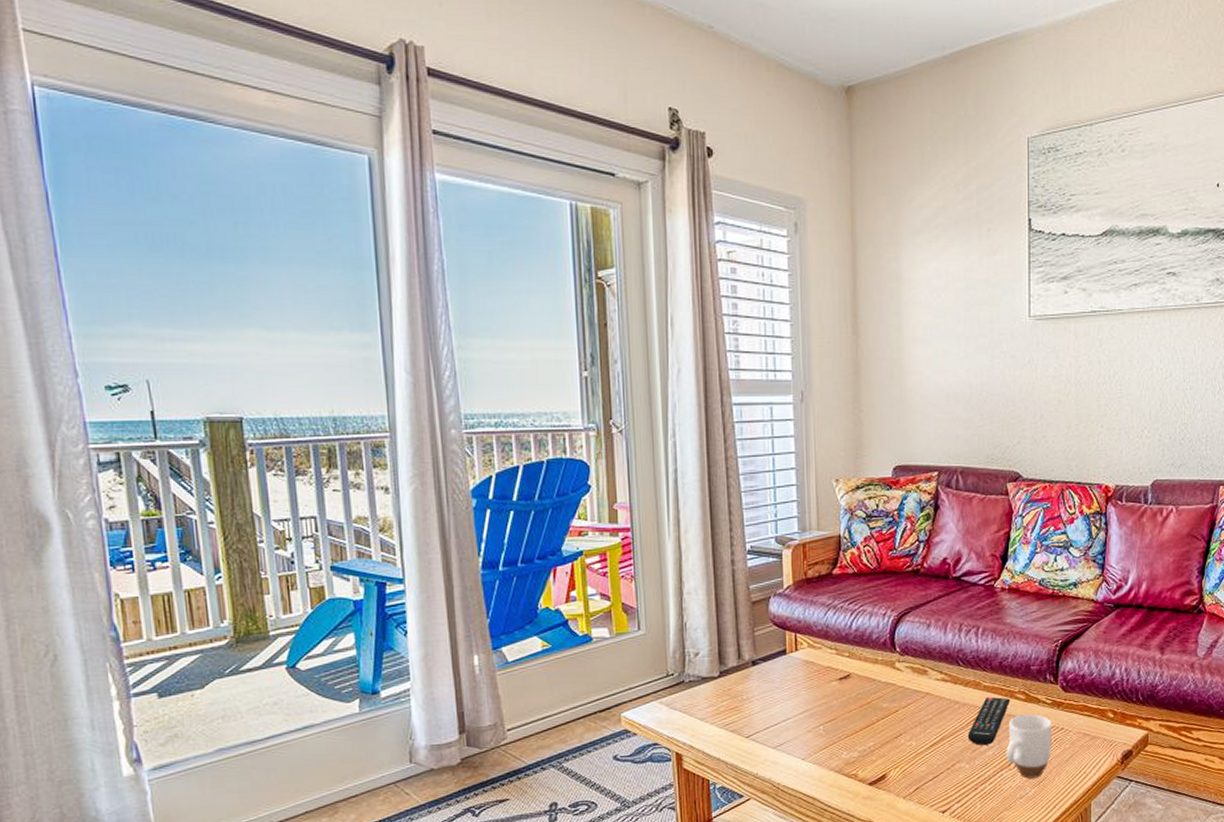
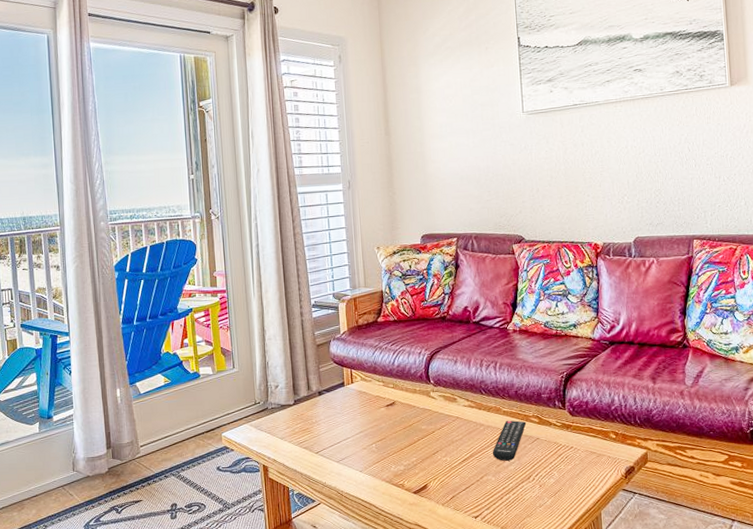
mug: present [1006,714,1051,779] -> none [525,434,564,490]

